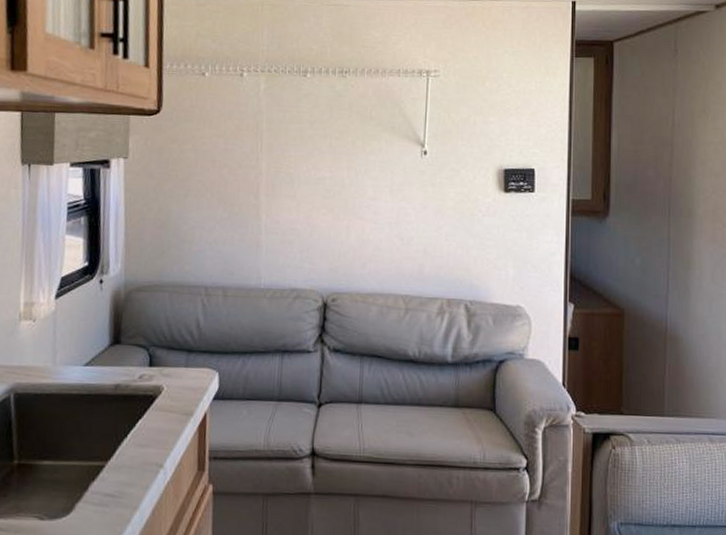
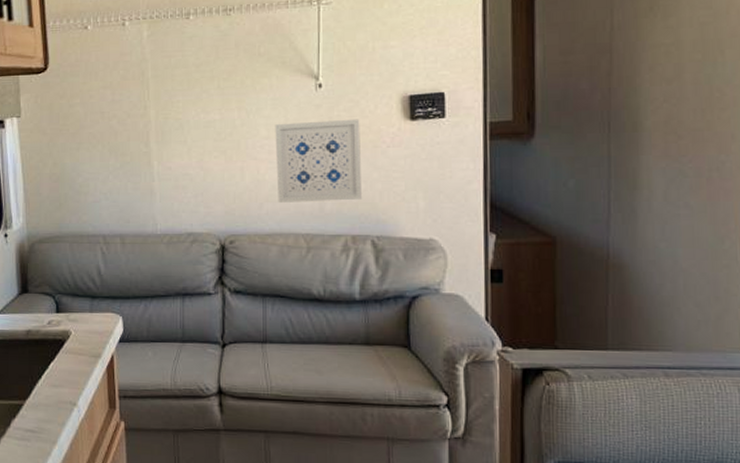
wall art: none [380,186,460,265] -> present [275,119,363,202]

